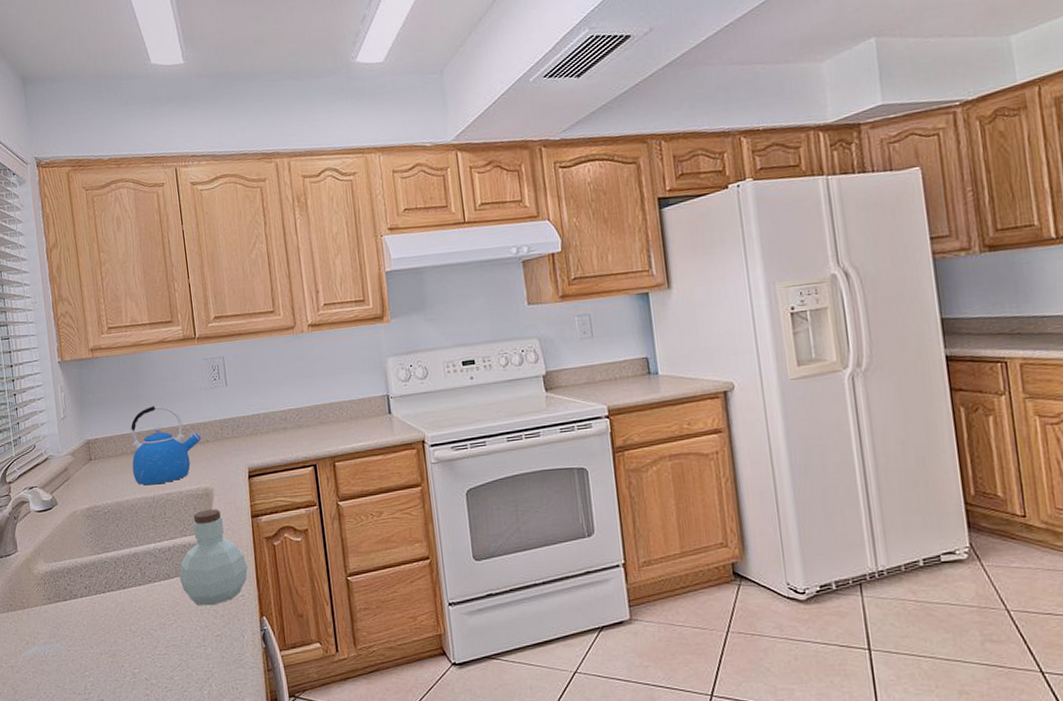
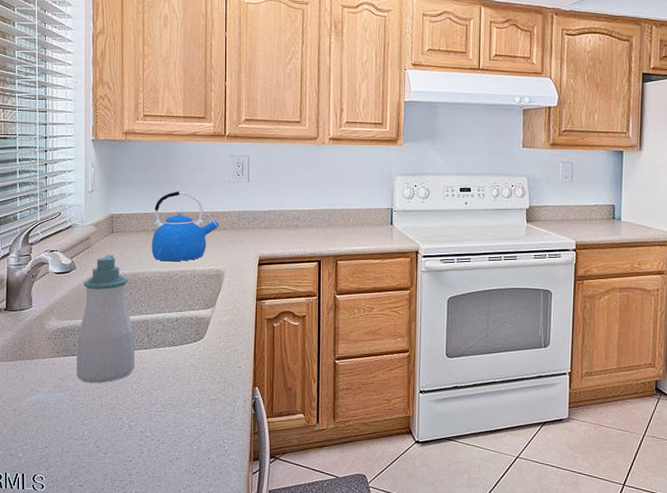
soap bottle: none [67,484,131,630] -> present [76,254,135,383]
jar: present [179,509,248,606] -> none [183,289,247,373]

